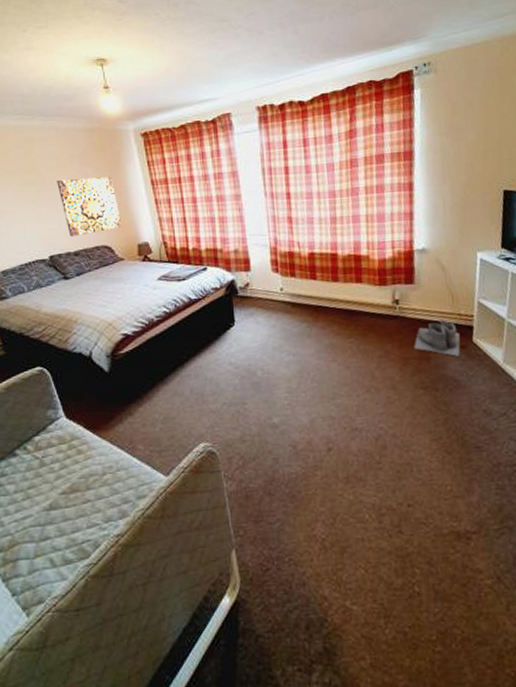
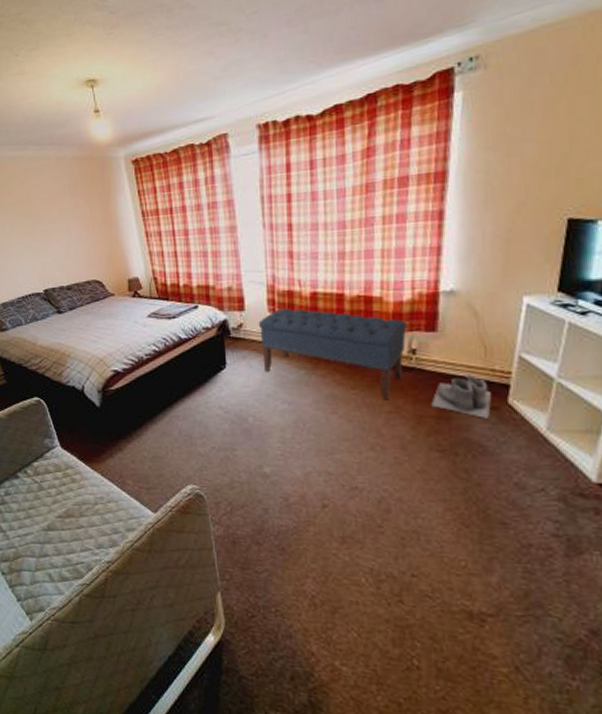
wall art: present [57,176,122,237] -> none [50,208,113,271]
bench: none [263,268,391,346] -> present [258,308,408,401]

